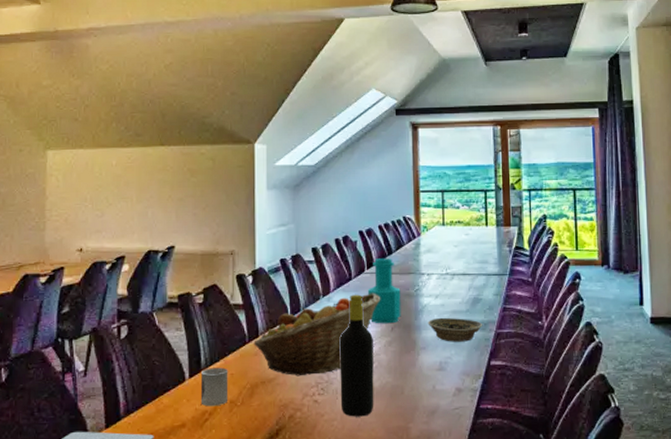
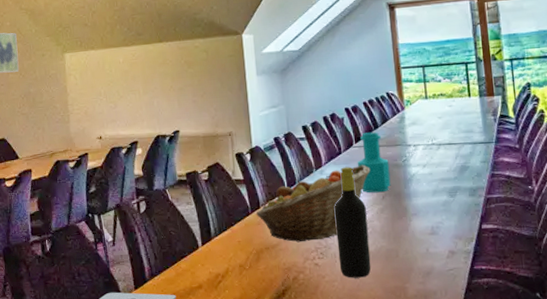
cup: present [200,367,229,407] -> none [212,236,237,270]
bowl: present [427,317,483,342] -> none [417,185,472,208]

